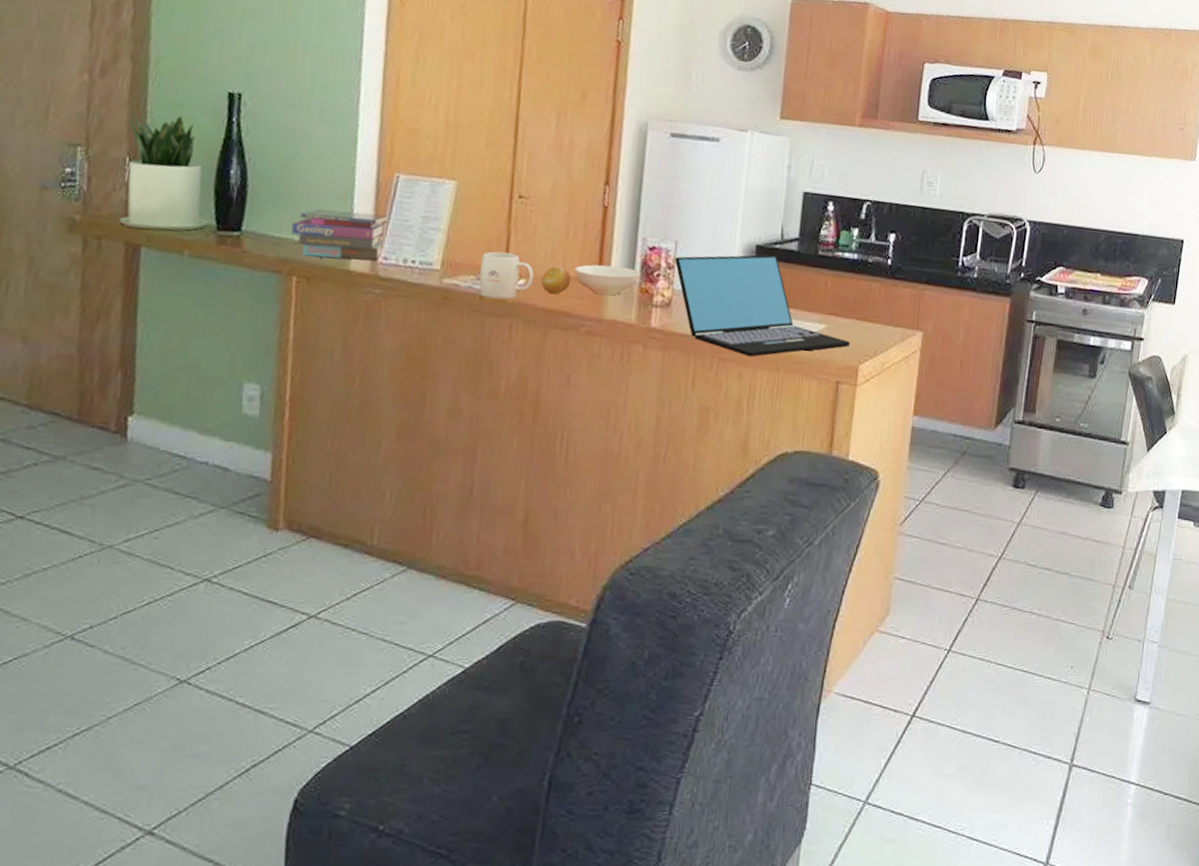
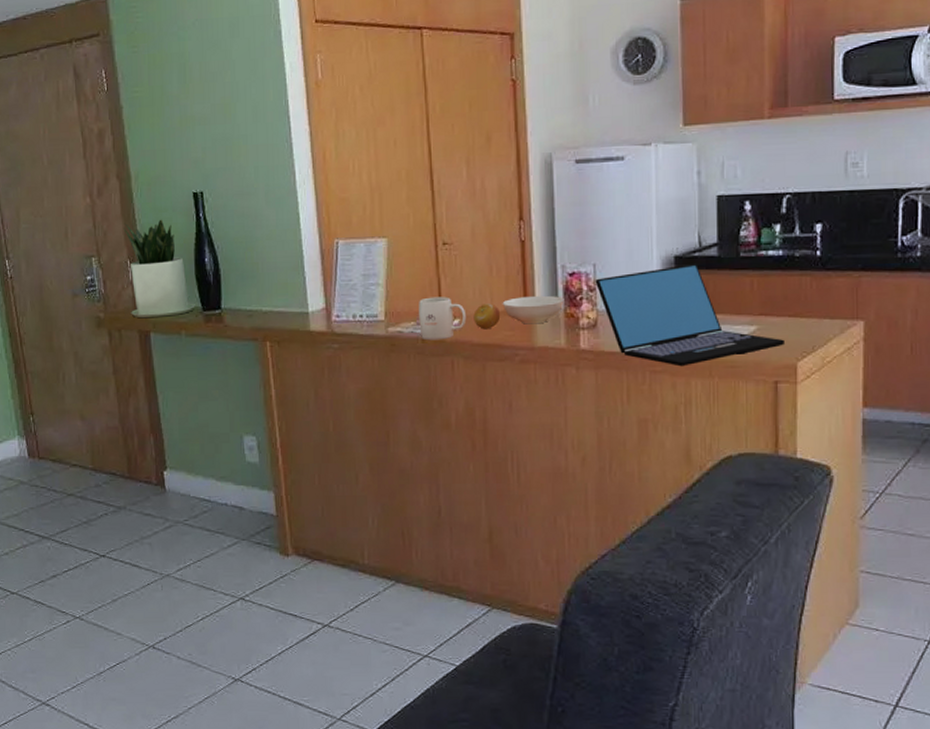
books: present [291,209,391,260] -> none [258,278,337,324]

